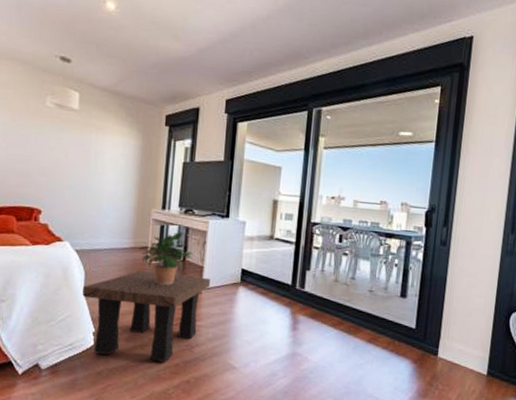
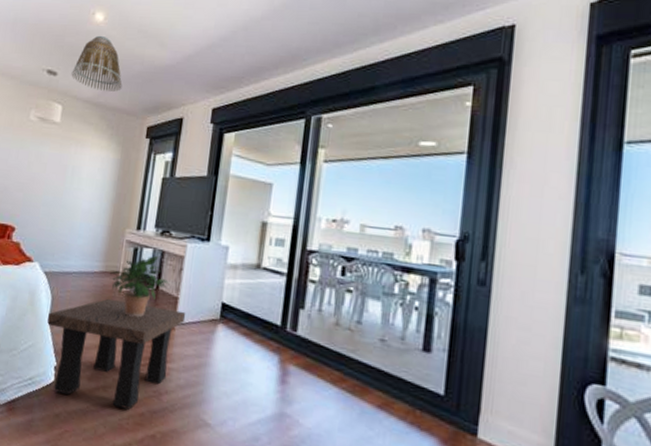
lamp shade: none [86,24,139,81] -> present [71,35,123,92]

